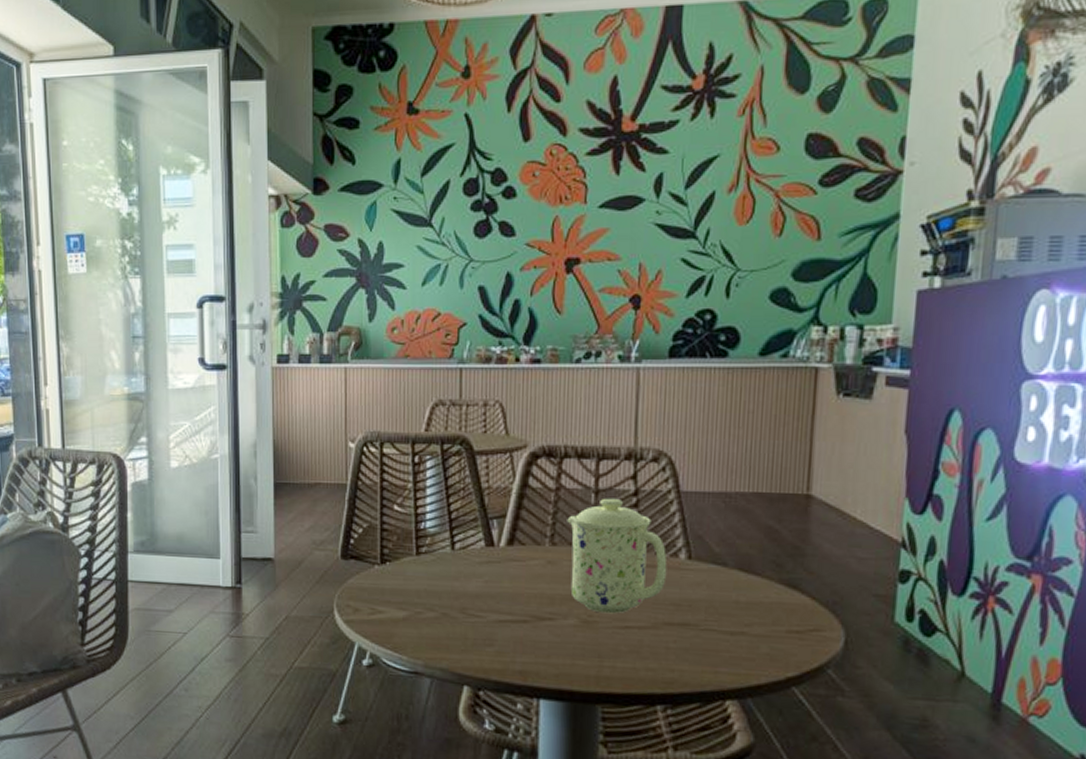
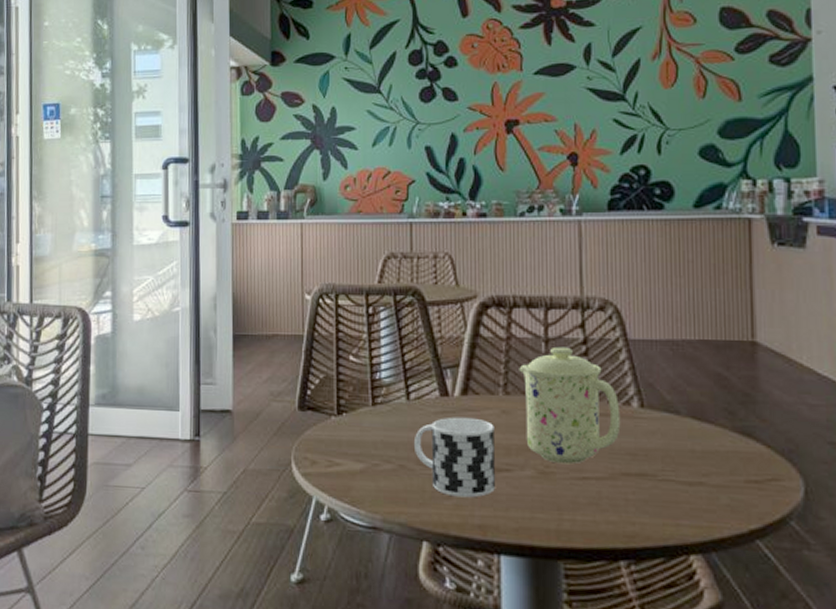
cup: none [457,567,539,645] -> present [413,417,495,498]

